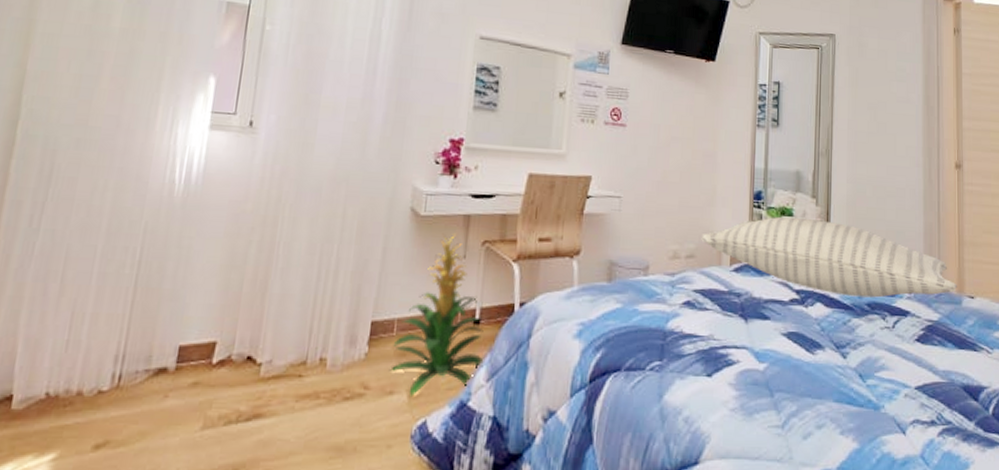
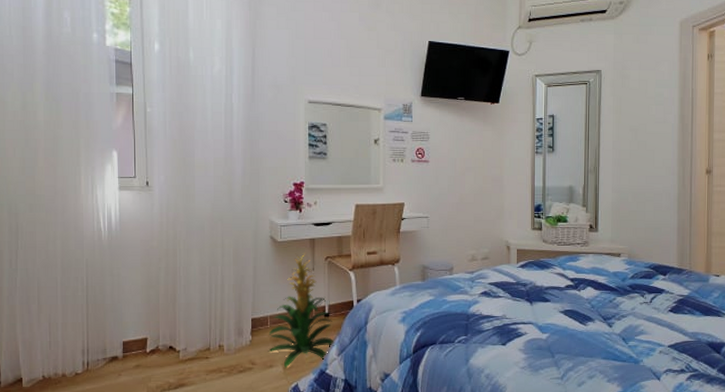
pillow: present [701,216,958,298] -> none [493,223,706,281]

